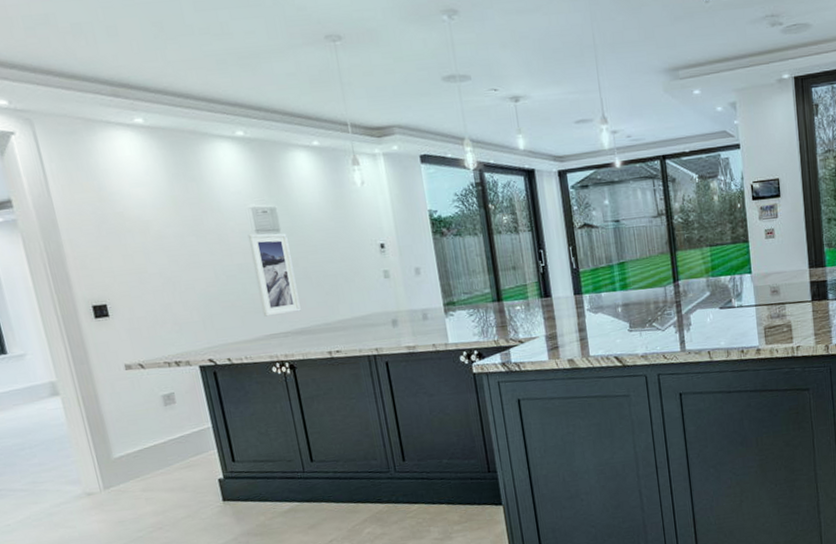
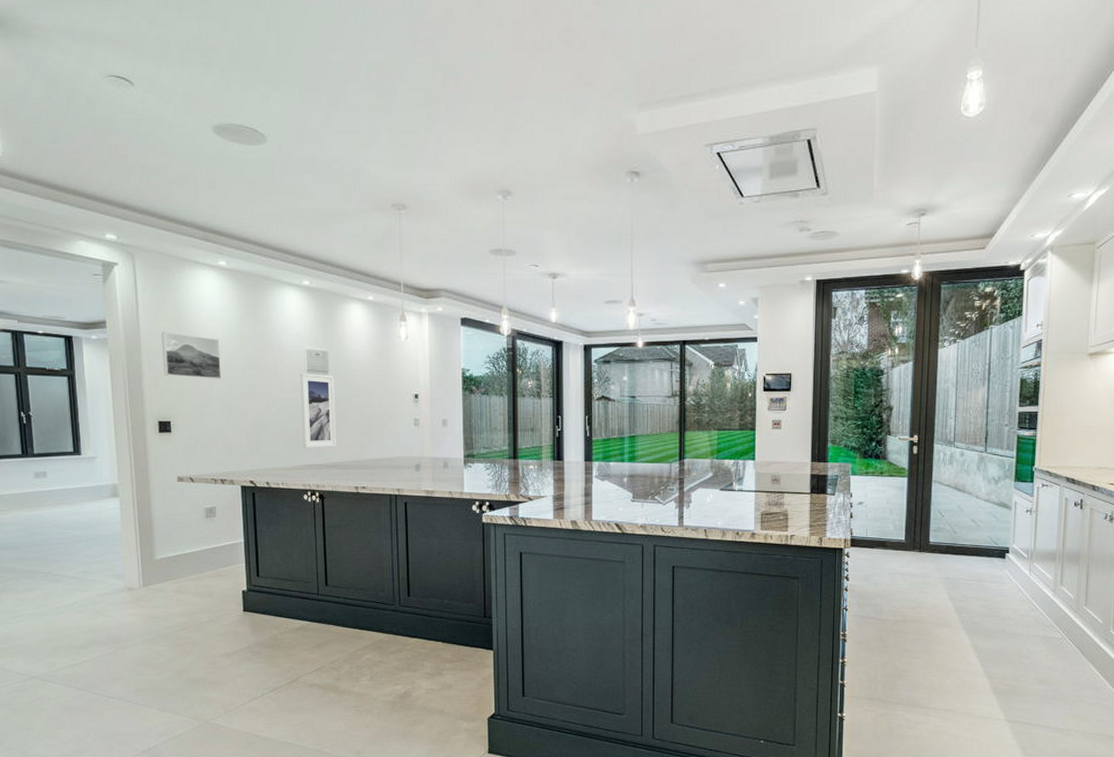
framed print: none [80,204,158,254] -> present [161,331,222,379]

